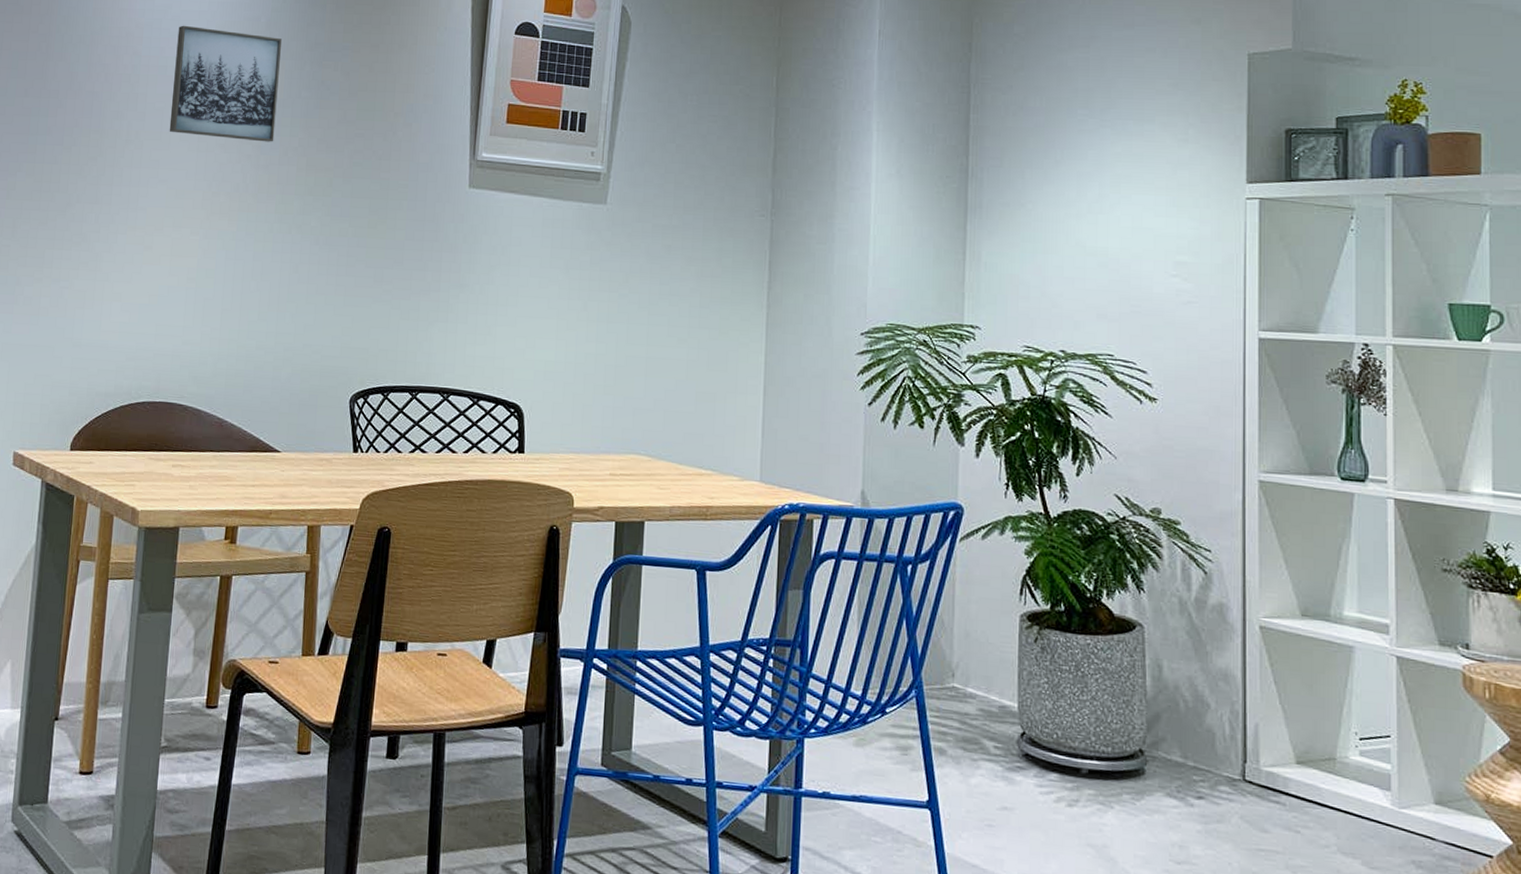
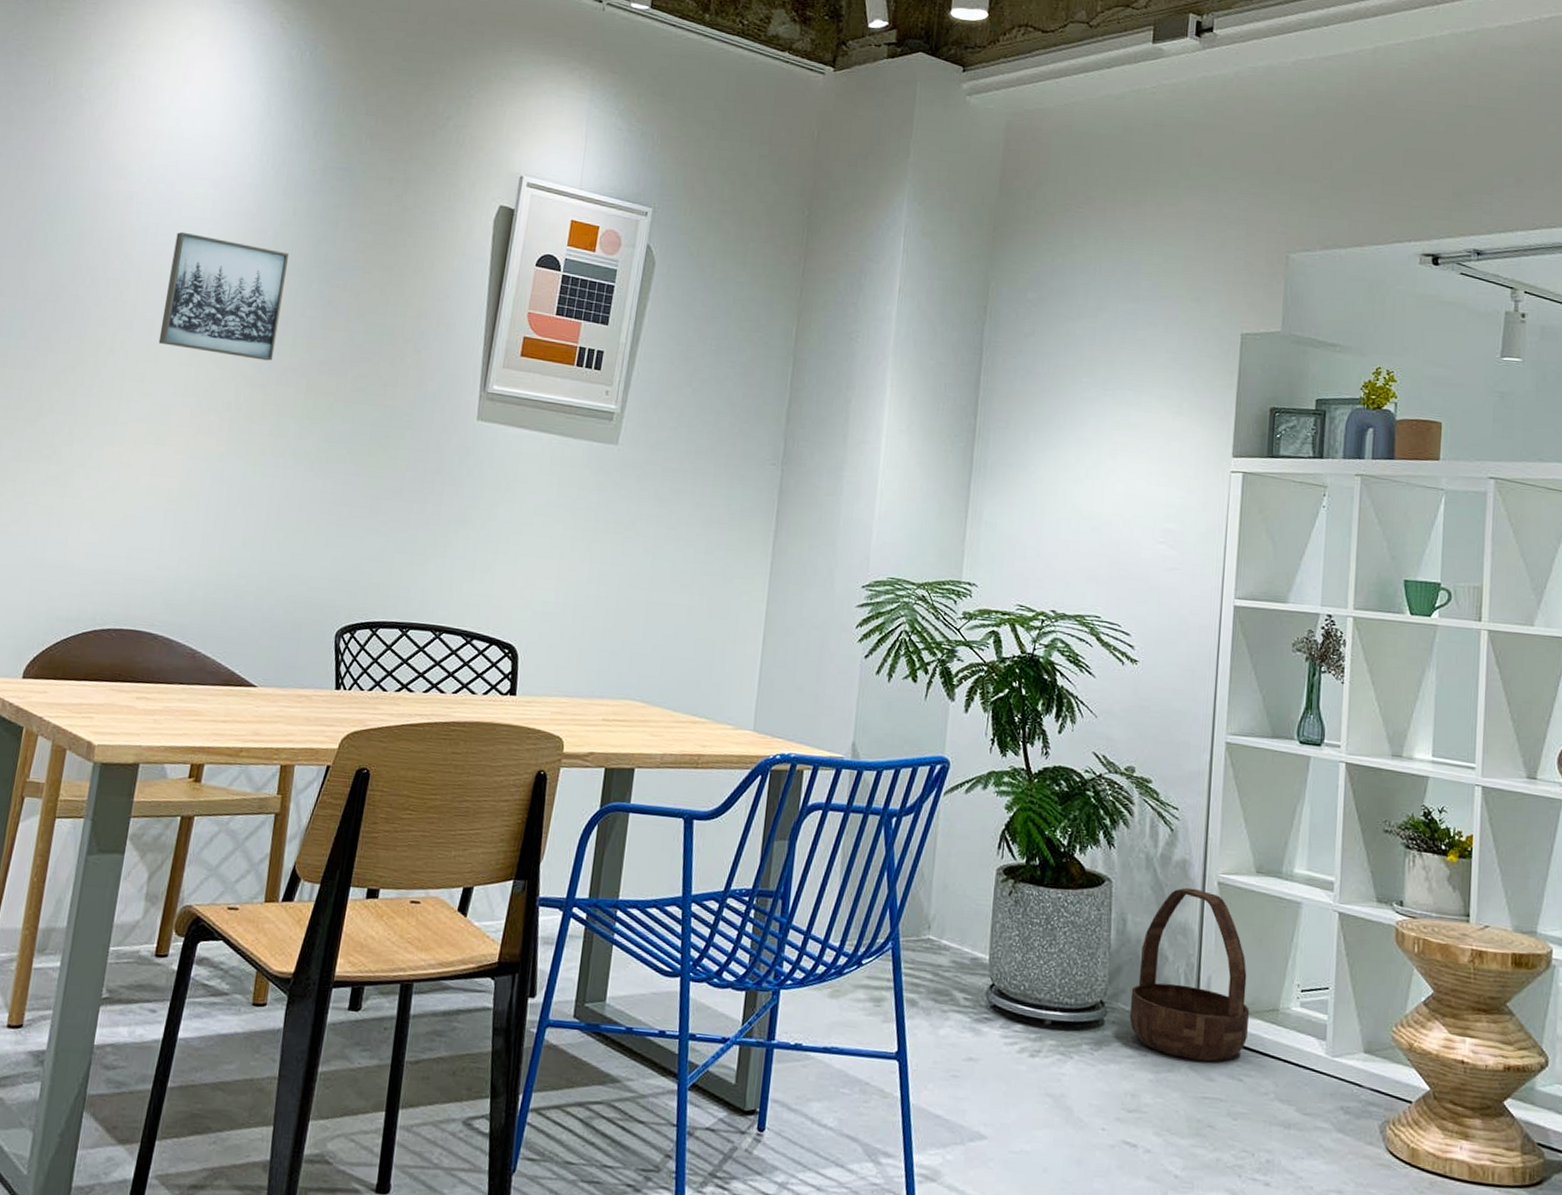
basket: none [1171,632,1304,813] -> present [1129,887,1250,1062]

